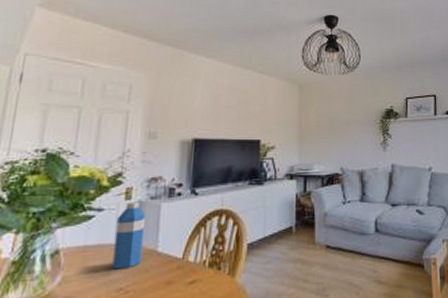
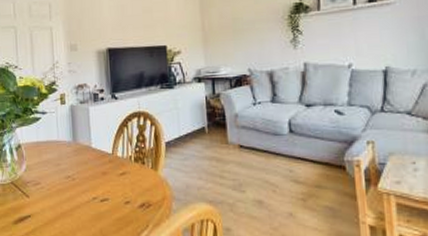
water bottle: present [112,201,145,270] -> none [58,106,81,161]

